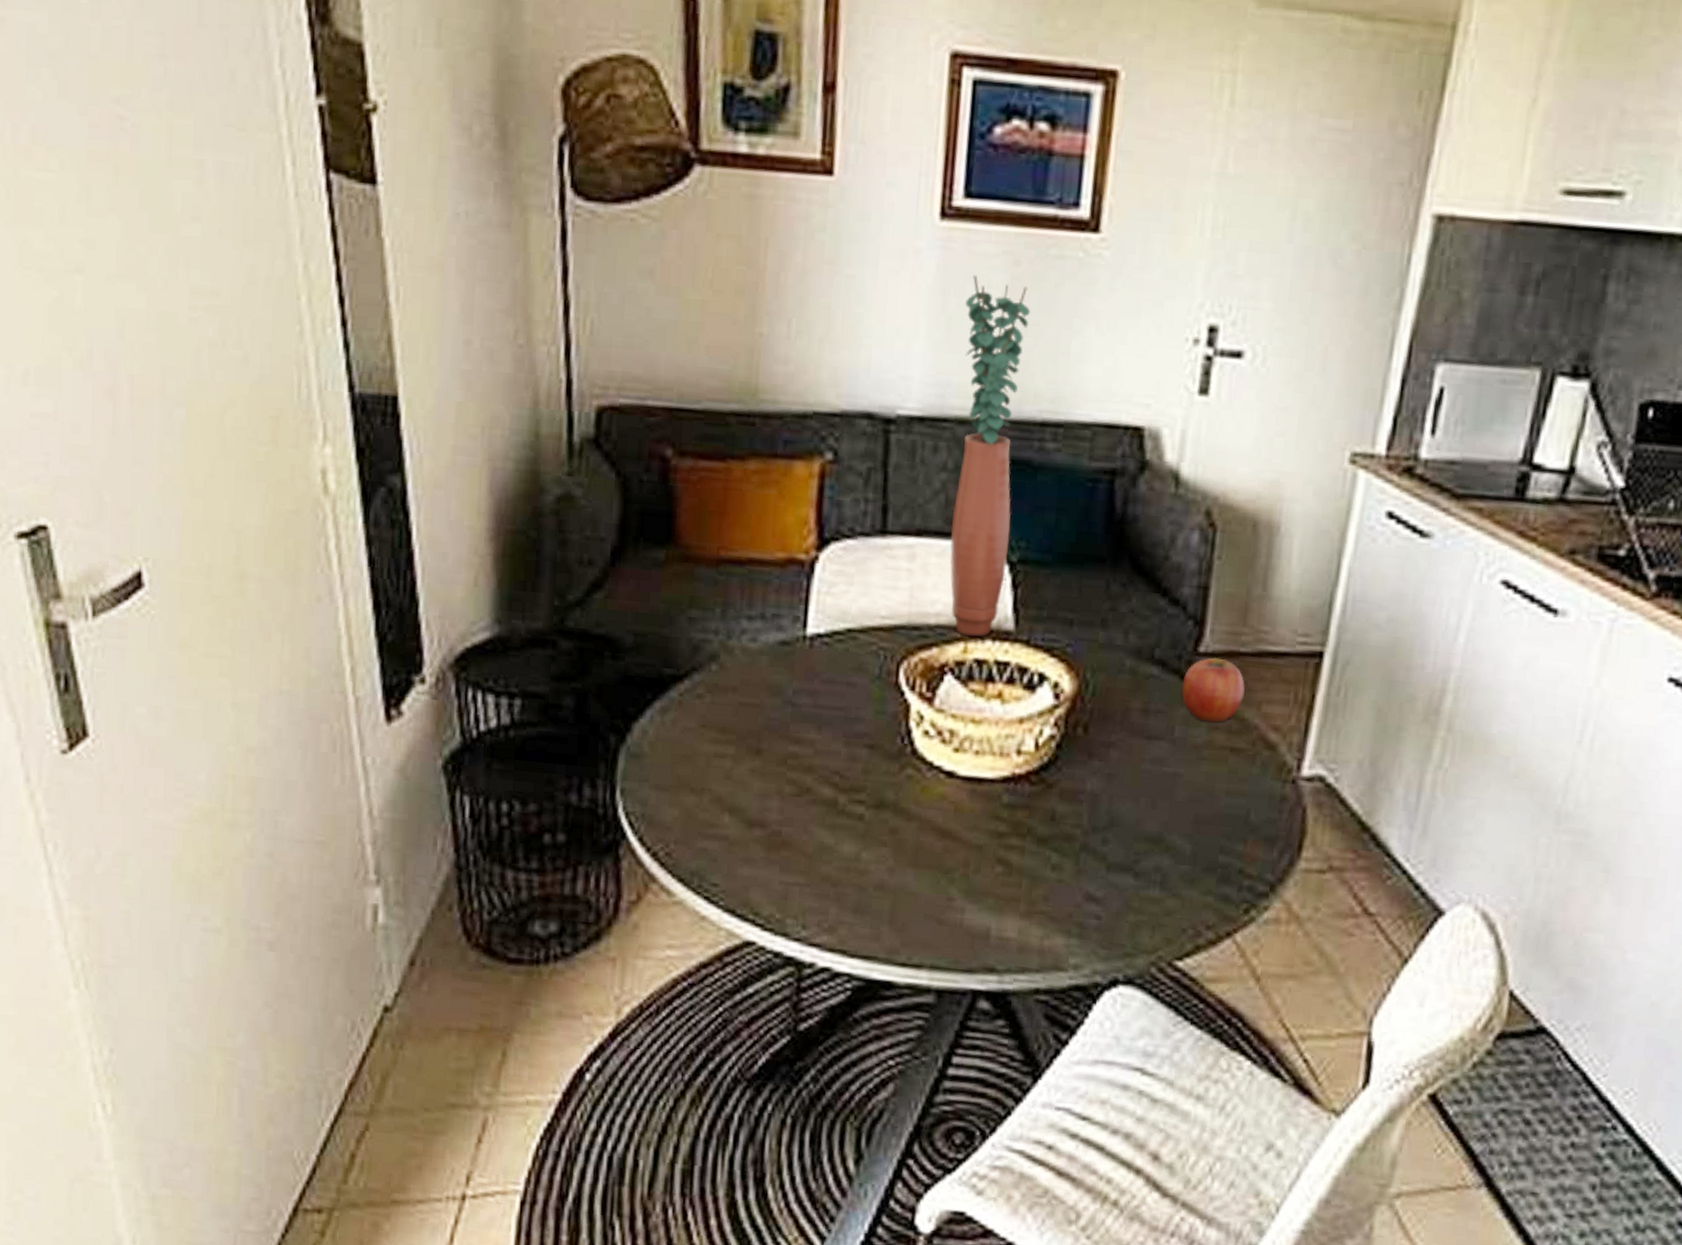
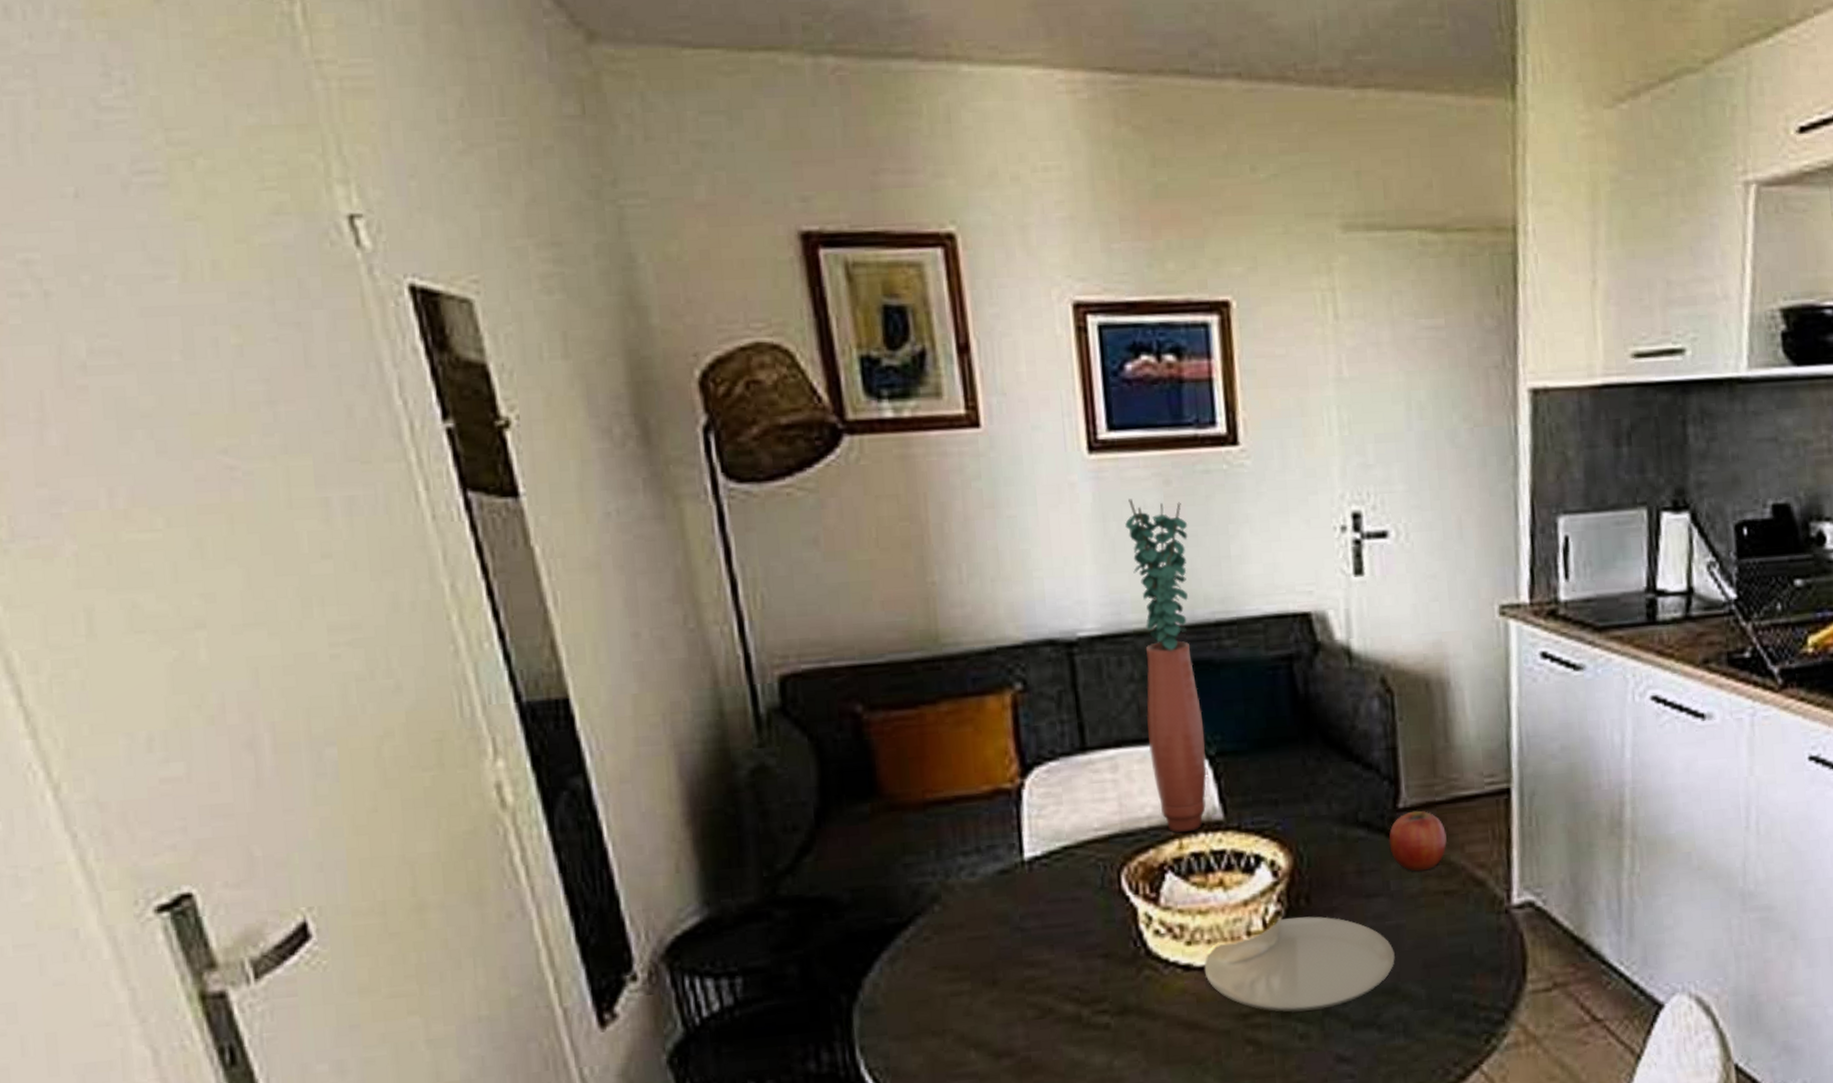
plate: none [967,743,1166,844] -> present [1204,916,1395,1013]

